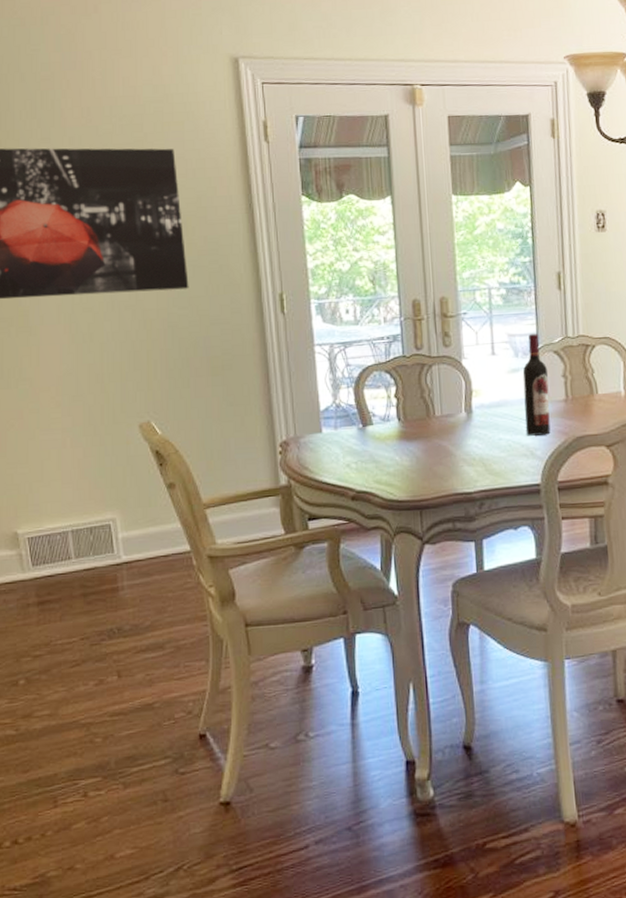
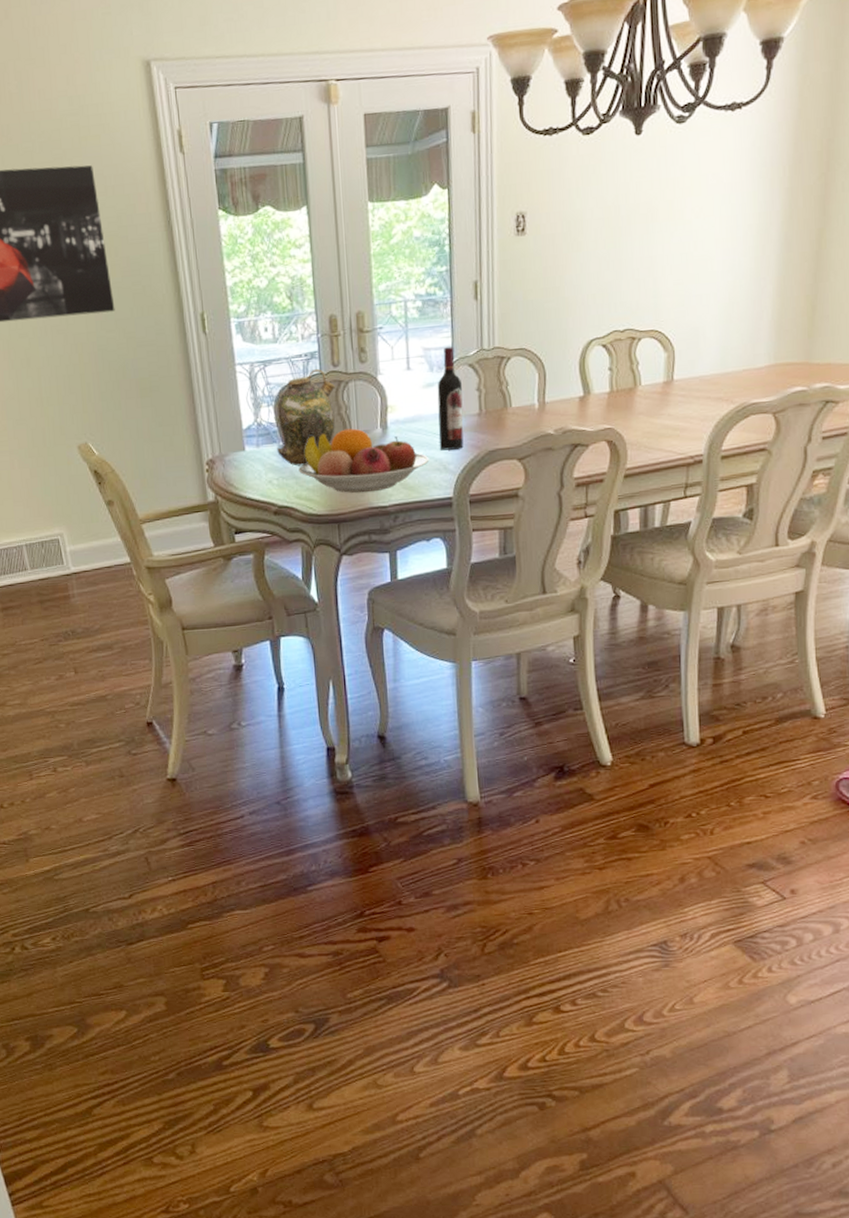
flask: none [356,351,419,450] -> present [277,368,336,467]
fruit bowl: none [379,412,516,479] -> present [299,428,430,493]

